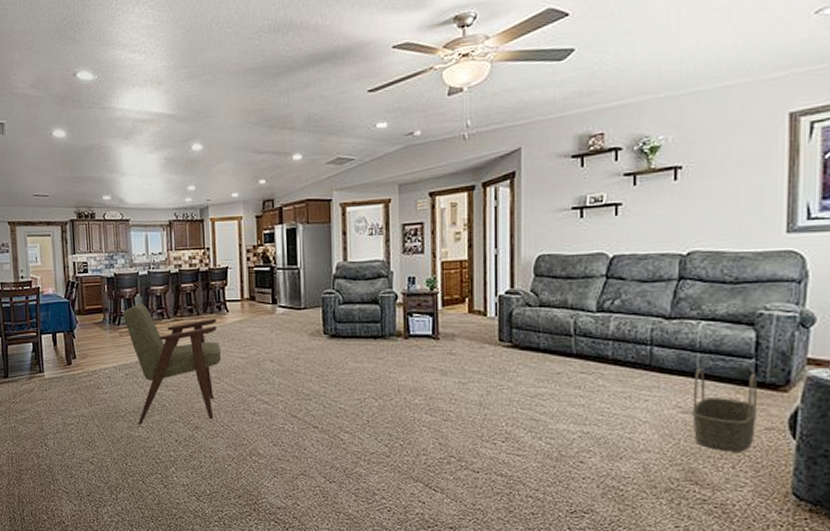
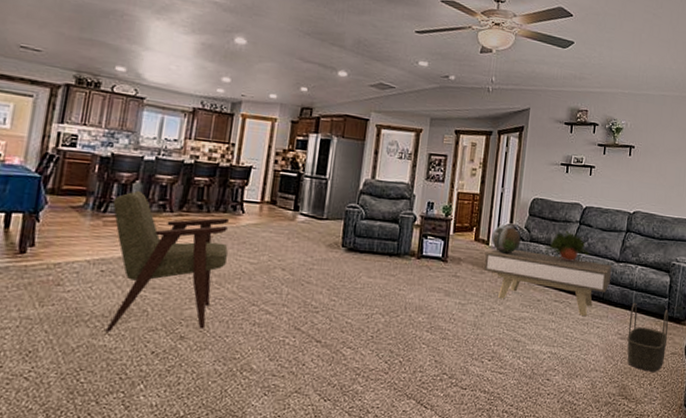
coffee table: none [484,318,659,389] -> present [484,249,611,317]
decorative sphere: none [489,290,527,323] -> present [491,224,521,254]
potted plant: none [561,289,625,324] -> present [545,231,590,261]

